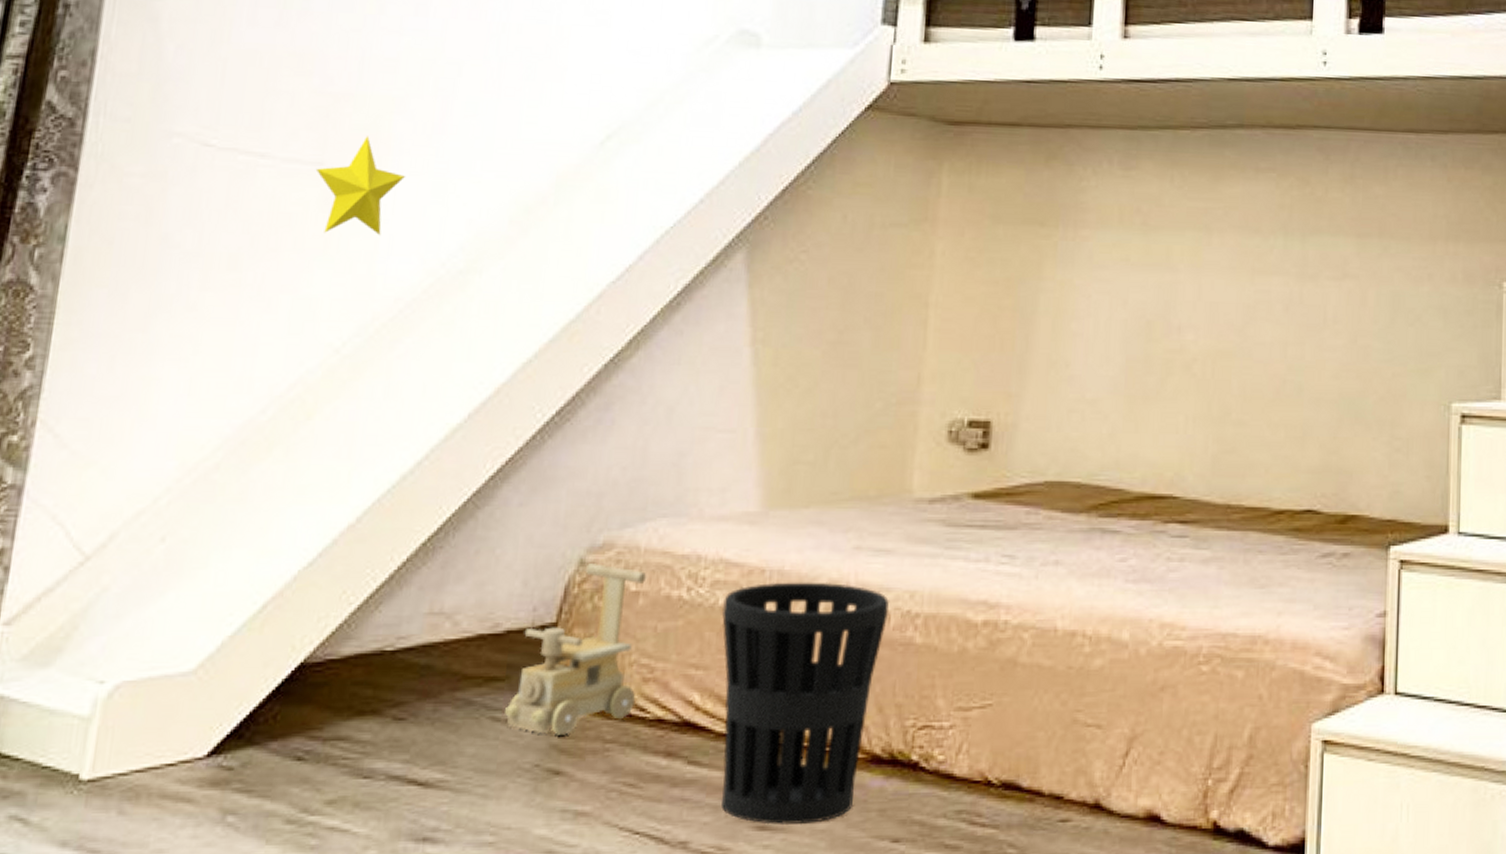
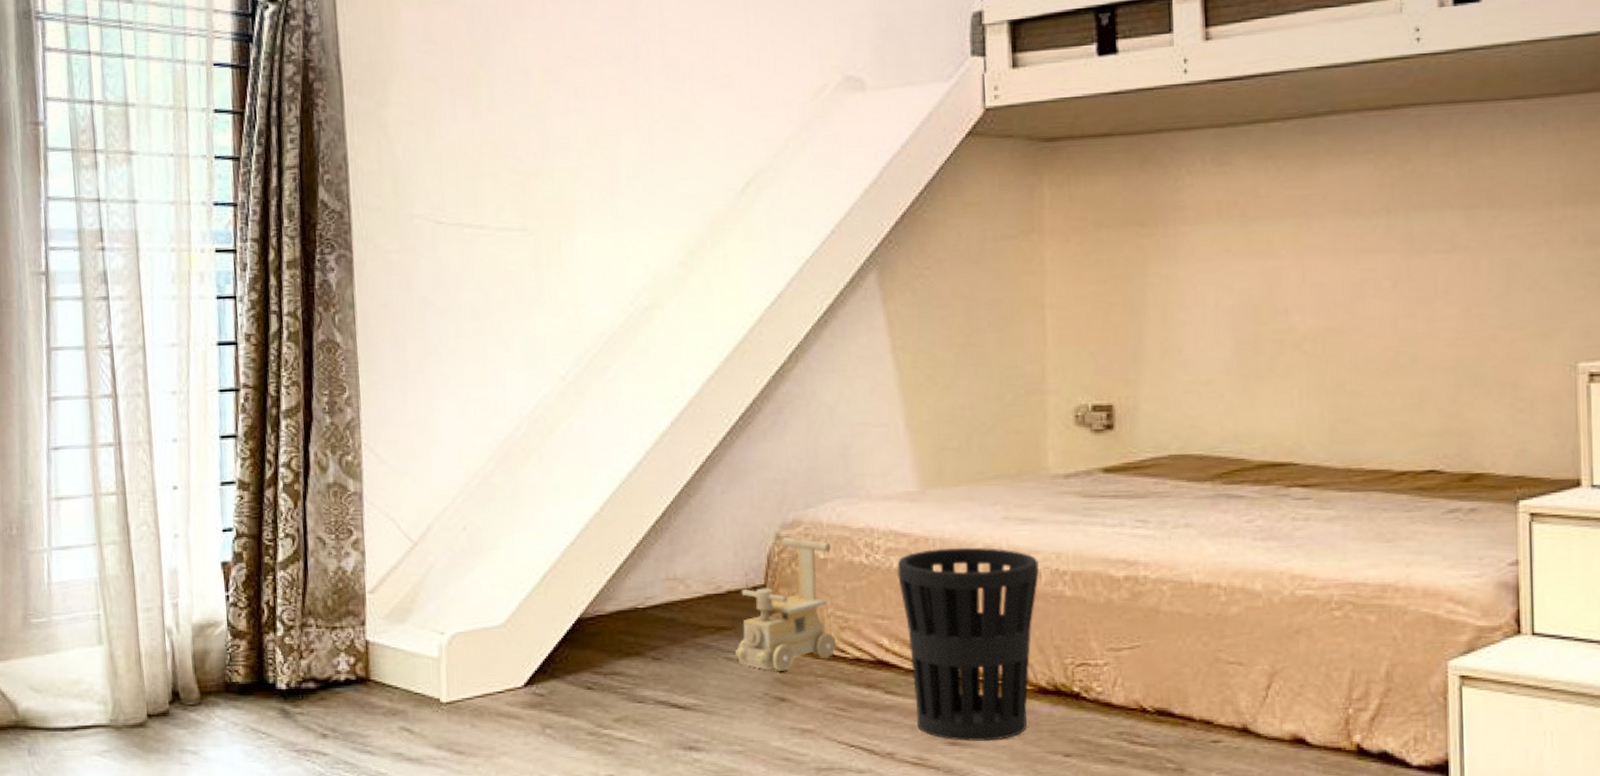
decorative star: present [315,136,406,235] -> none [522,203,592,285]

